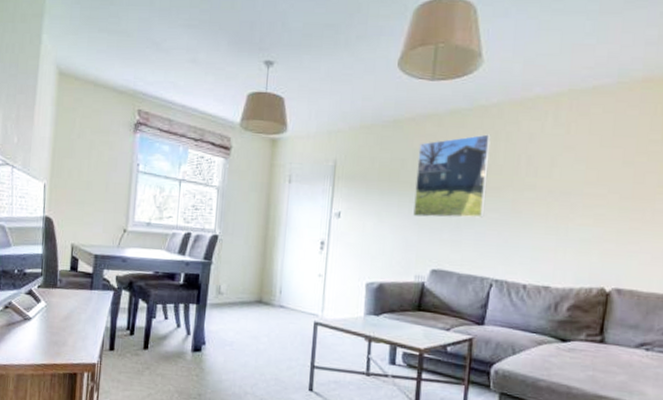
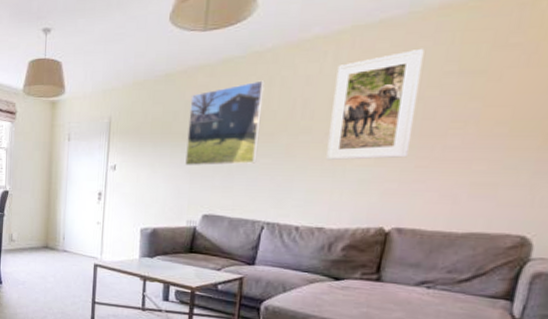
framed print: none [550,116,632,219] -> present [326,48,424,161]

